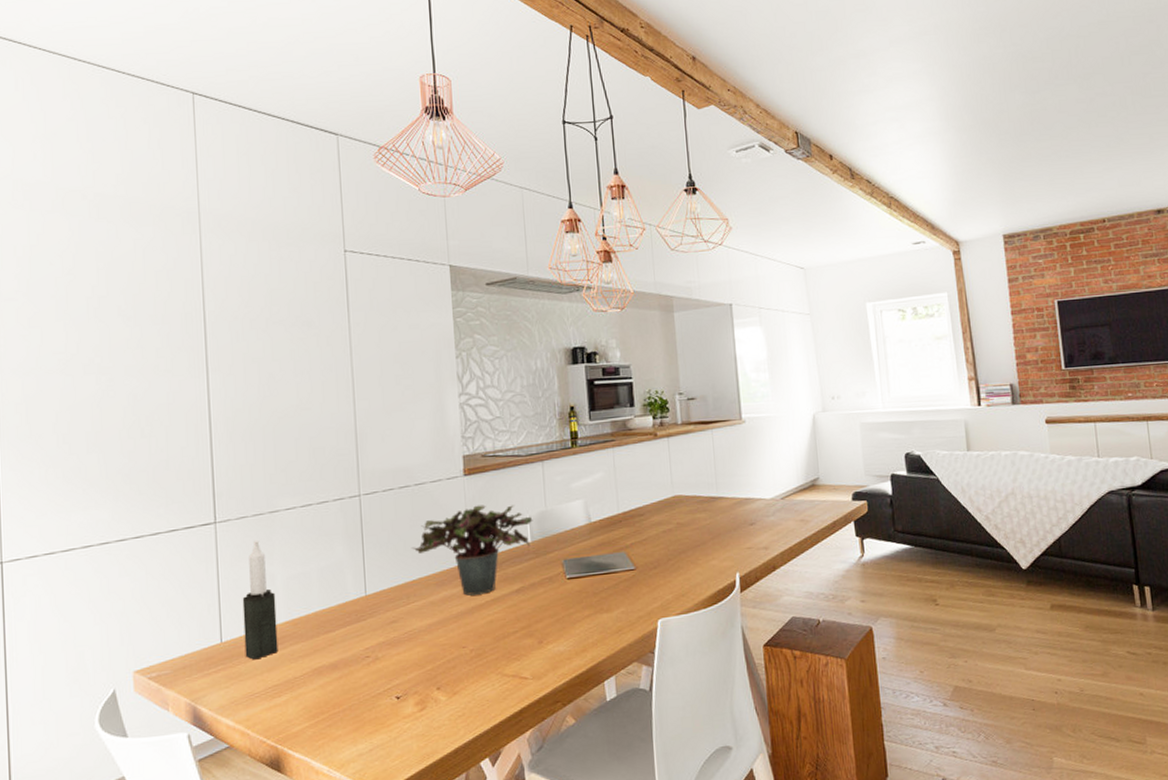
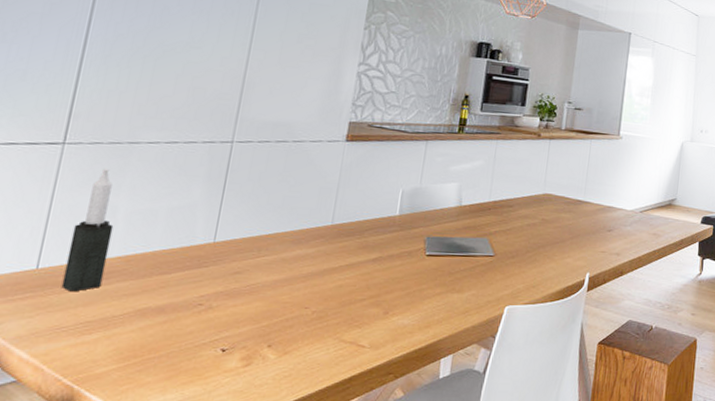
potted plant: present [411,505,533,596] -> none [274,171,406,258]

